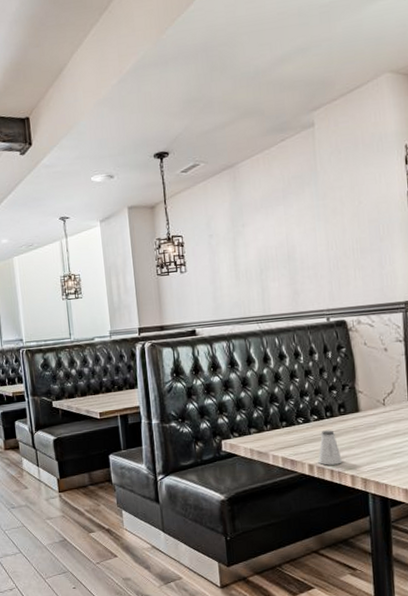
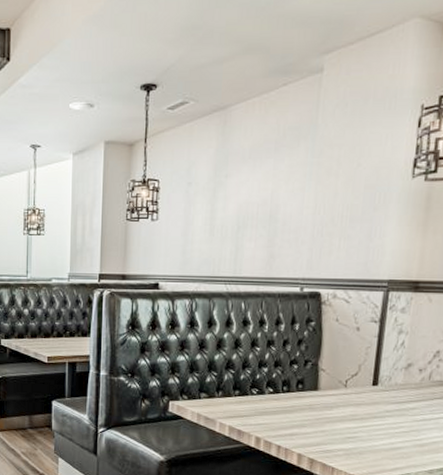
saltshaker: present [318,430,342,465] -> none [266,404,292,441]

